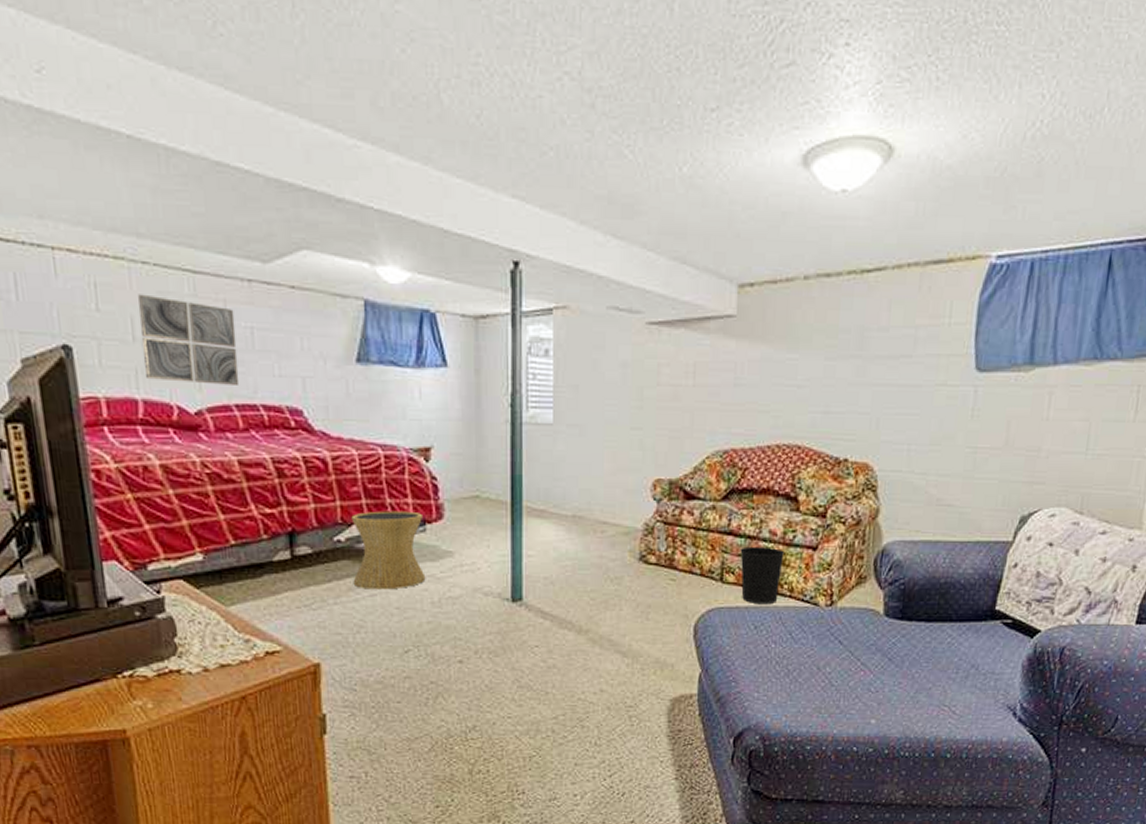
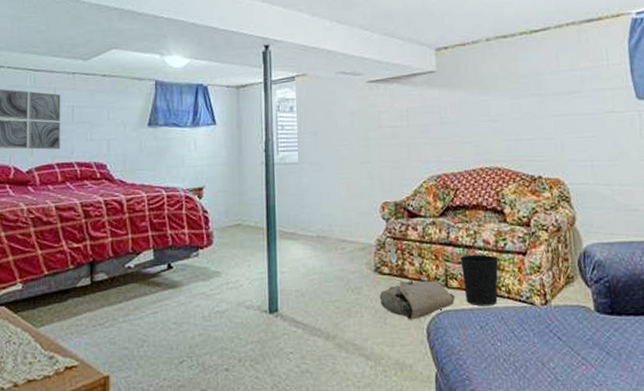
side table: present [351,511,426,590] -> none [139,239,198,308]
bag: none [642,571,730,616] -> present [379,279,456,320]

